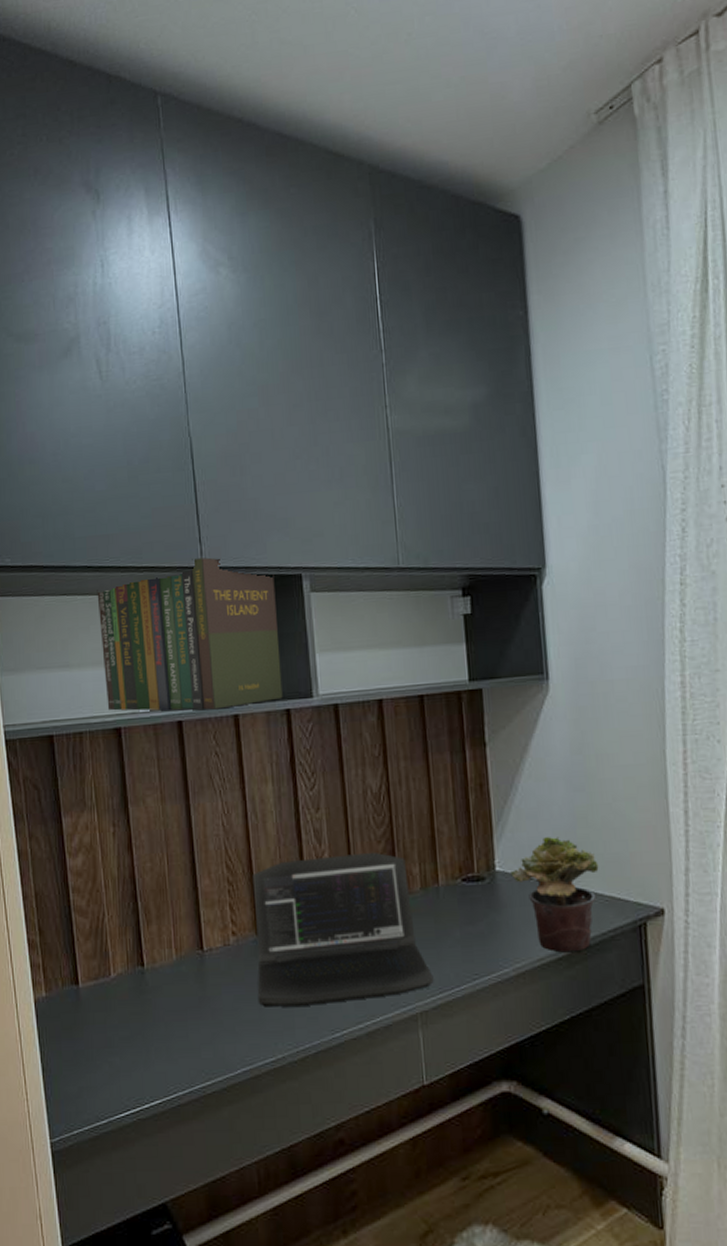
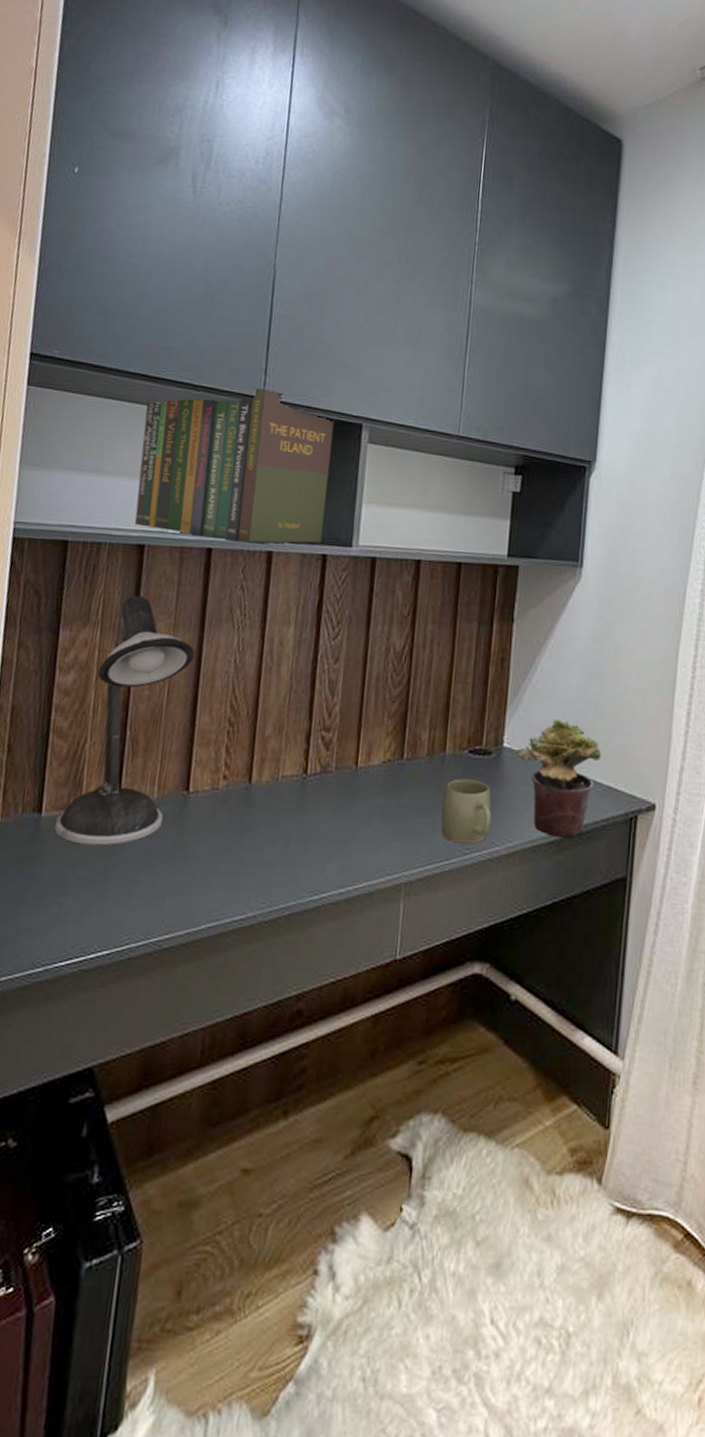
desk lamp: none [92,775,186,1009] -> present [54,595,195,846]
laptop: present [252,852,434,1007] -> none [237,708,425,864]
mug: none [443,906,496,970] -> present [440,779,491,844]

